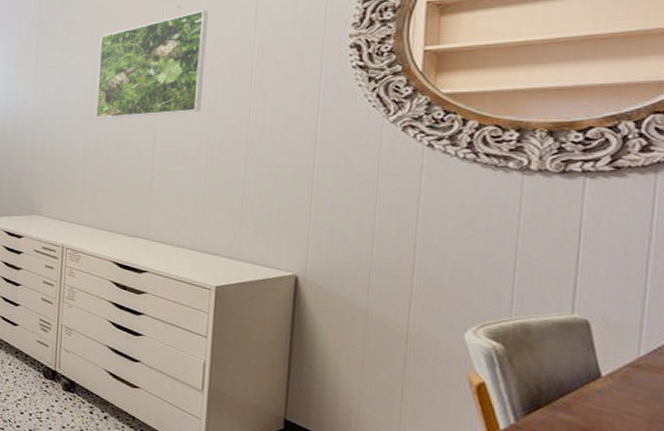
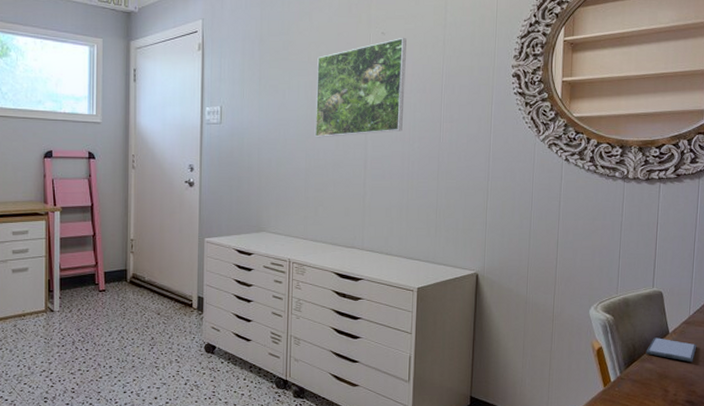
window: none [559,380,653,420] -> present [645,337,697,362]

